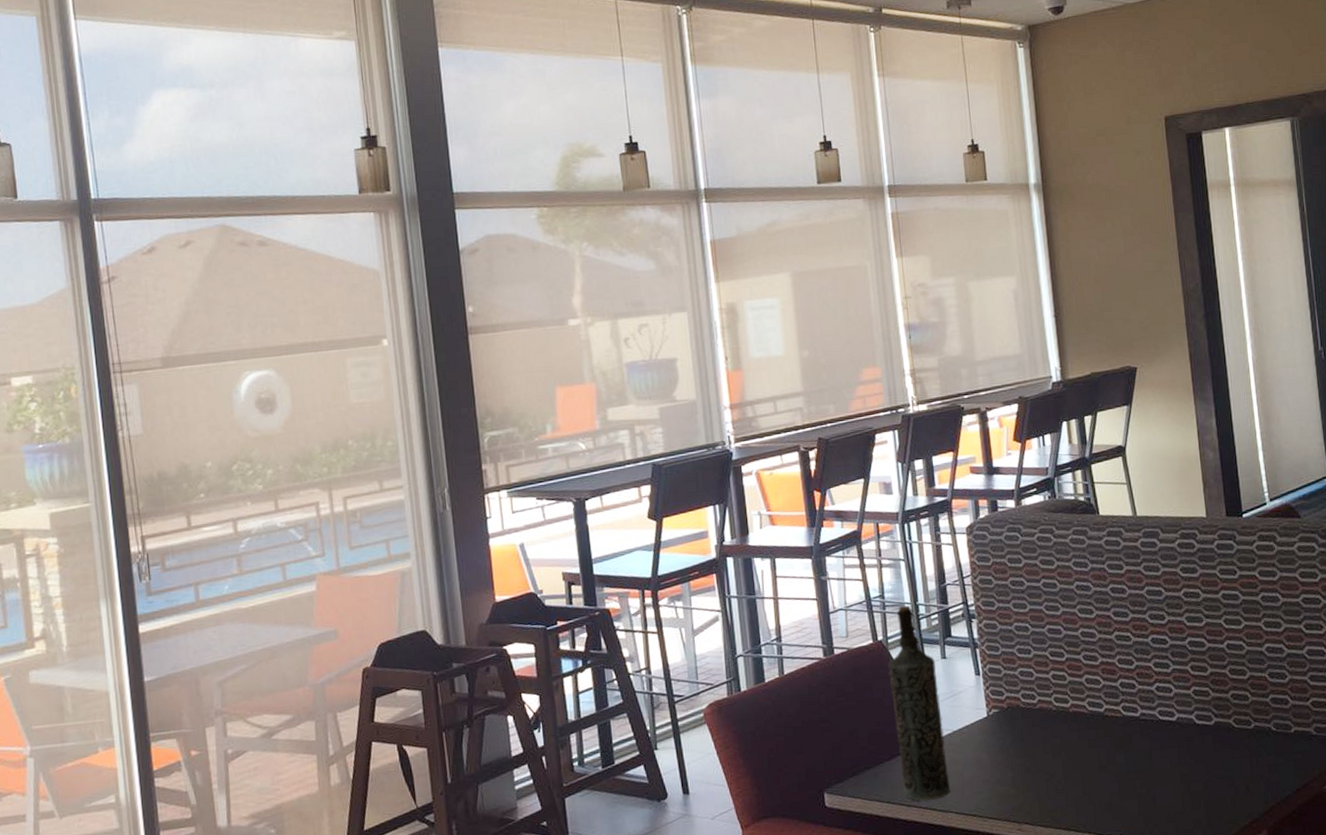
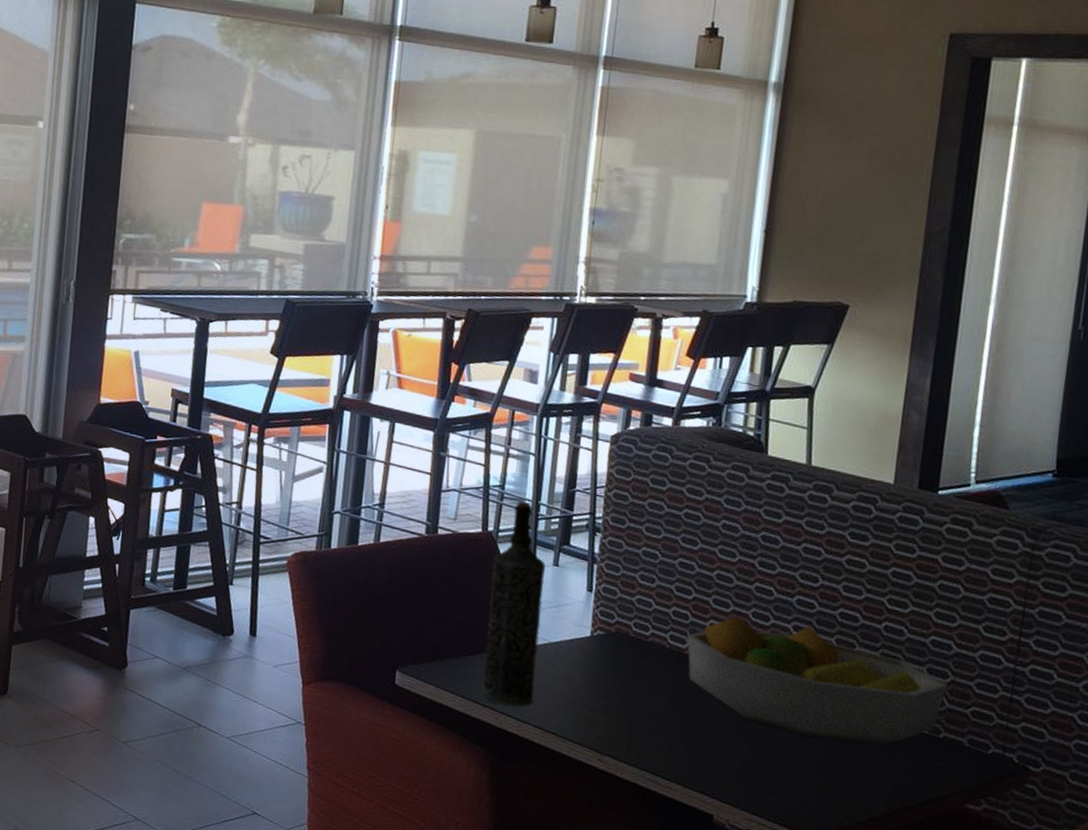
fruit bowl: none [1068,660,1289,761] -> present [687,615,948,746]

